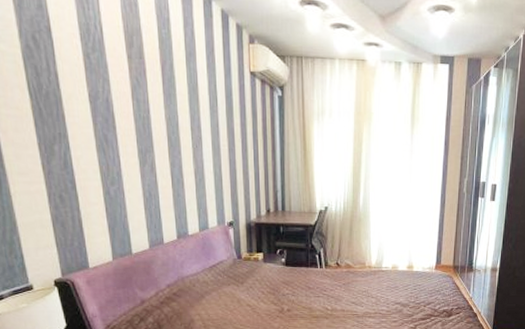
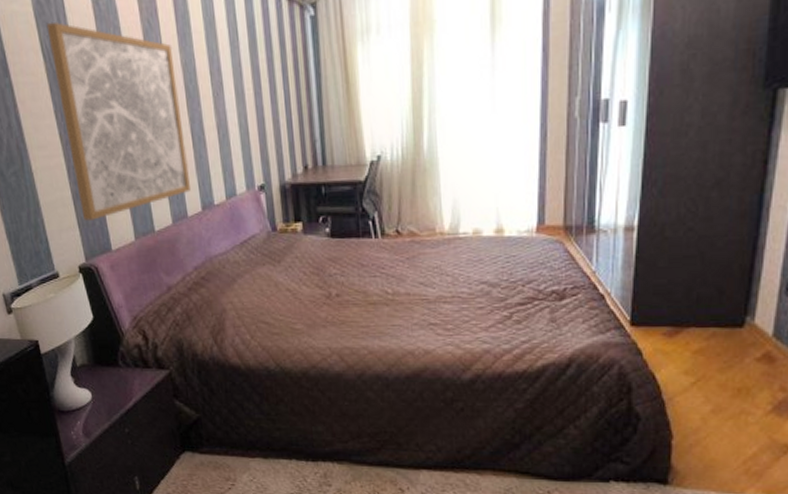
wall art: none [34,67,168,242] -> present [46,22,190,222]

